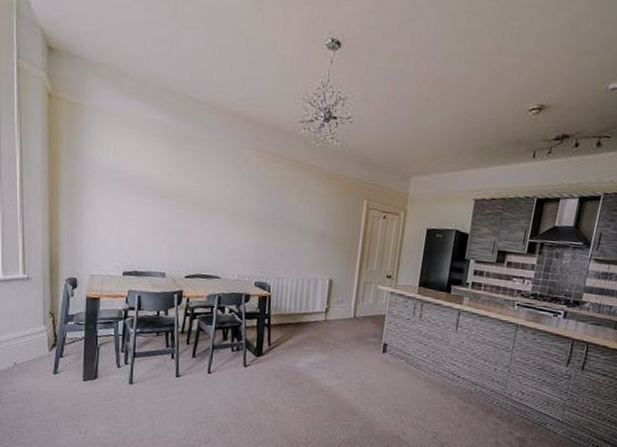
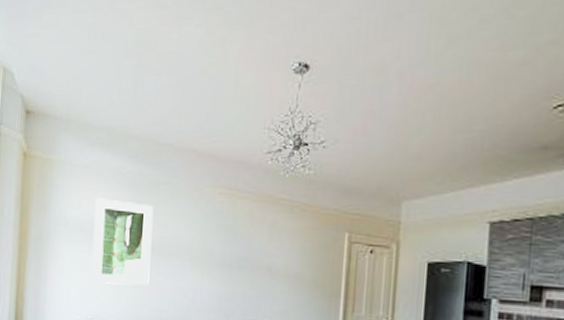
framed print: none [130,149,192,237] -> present [91,198,154,286]

